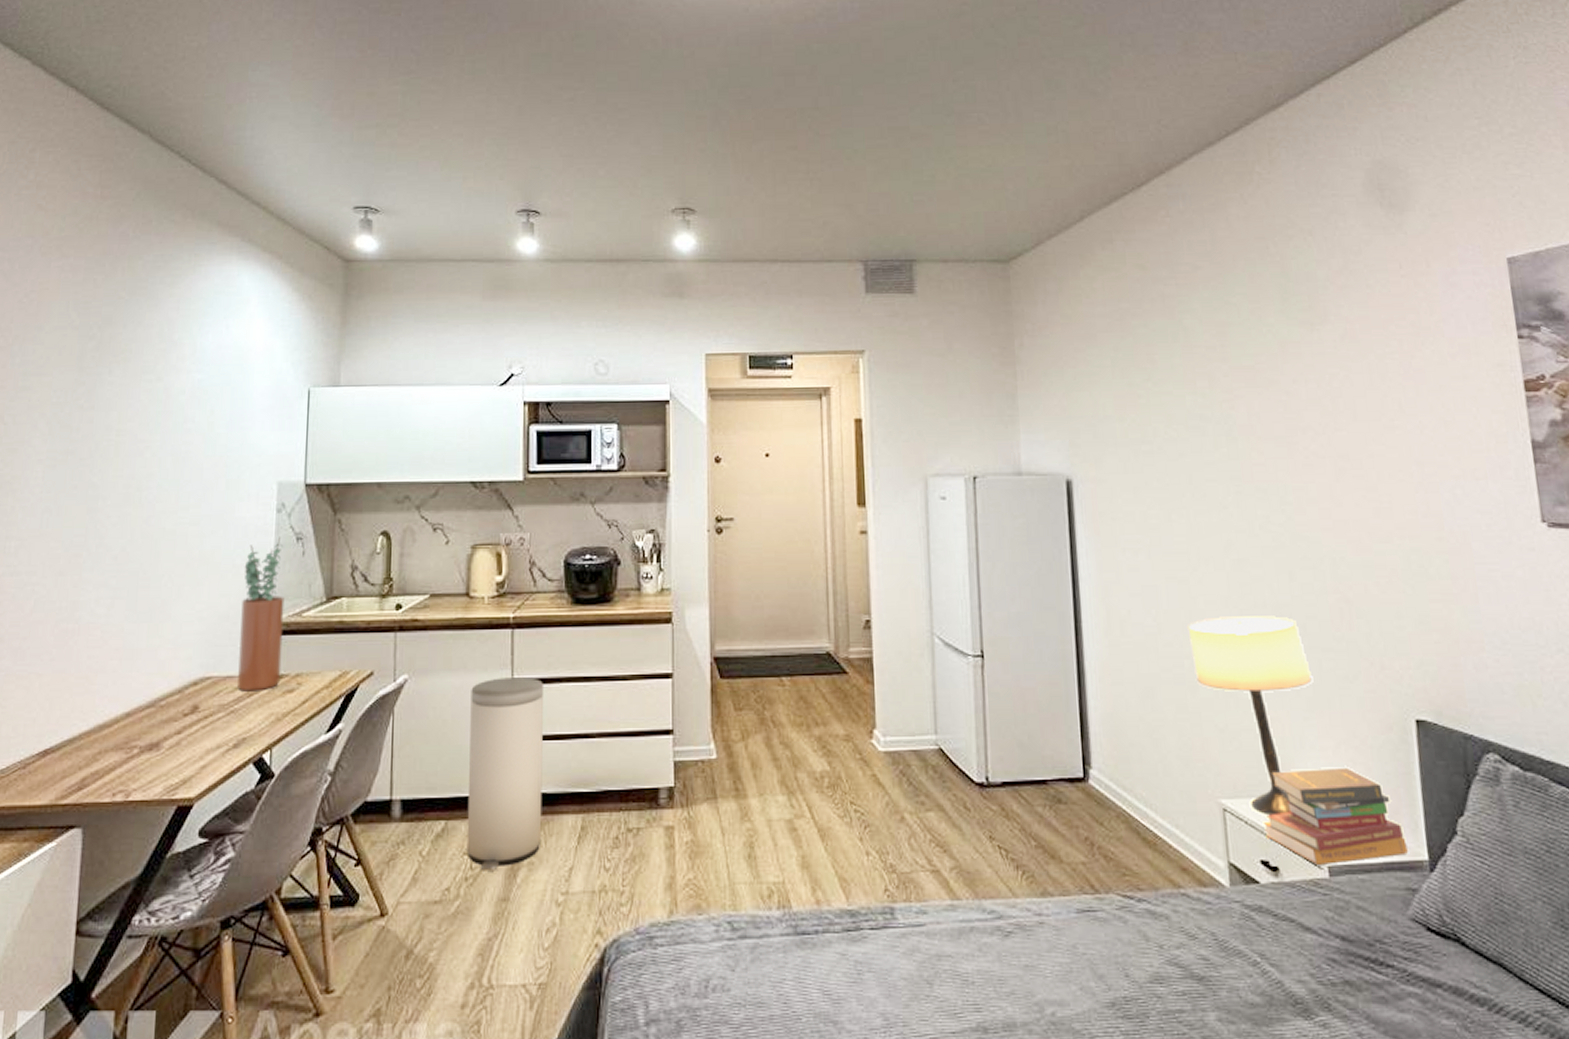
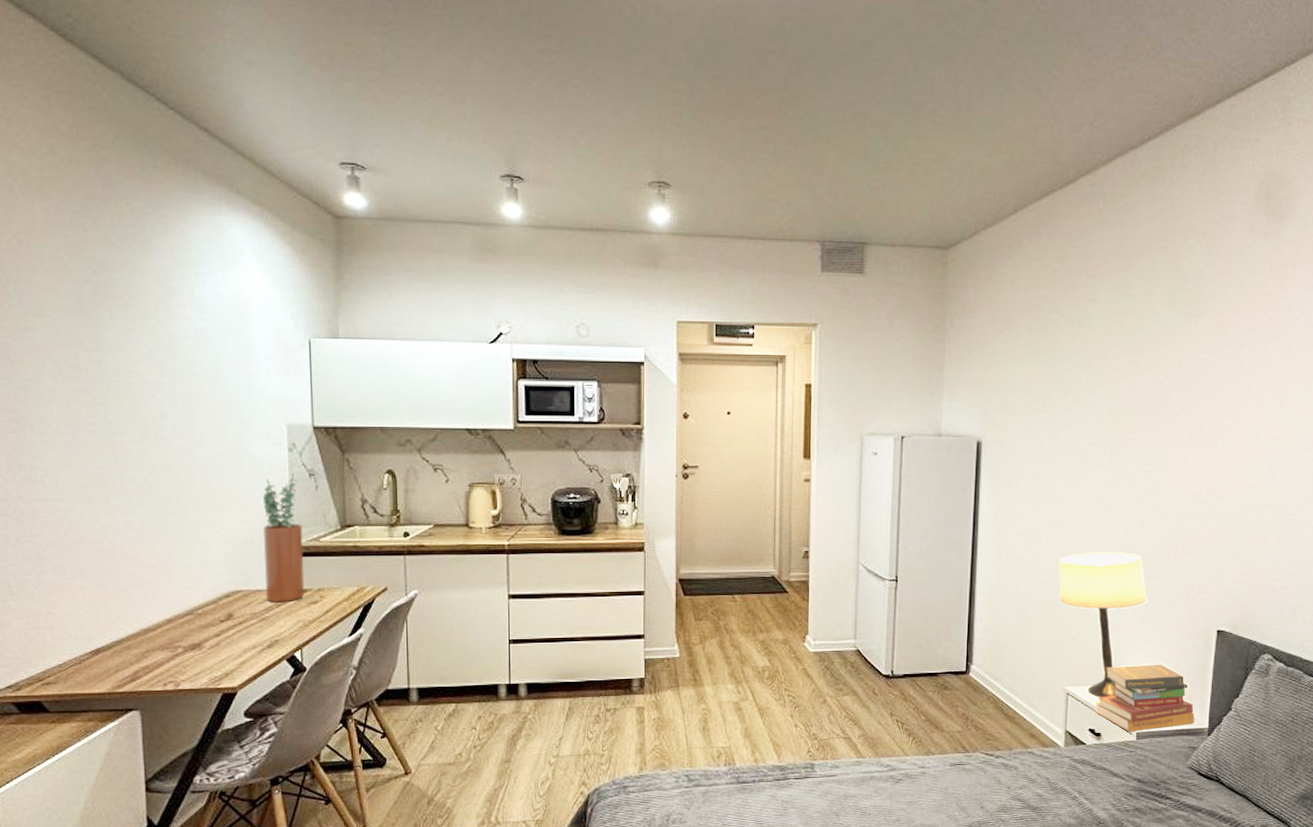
pedal bin: present [466,677,545,871] -> none [473,593,536,741]

